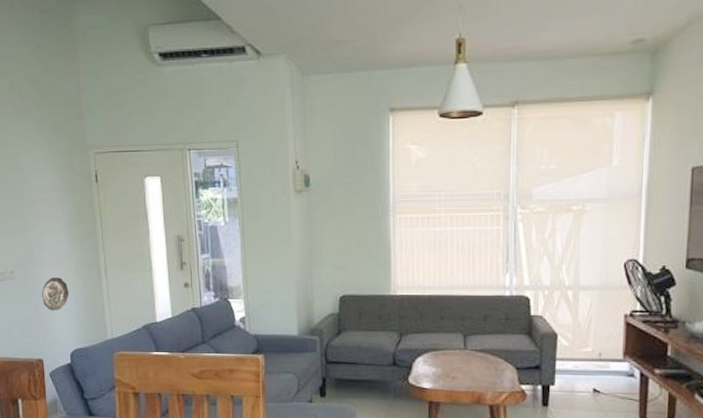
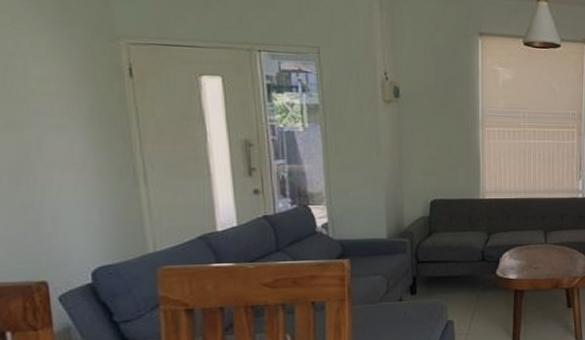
decorative plate: present [42,277,69,311] -> none [45,185,90,224]

